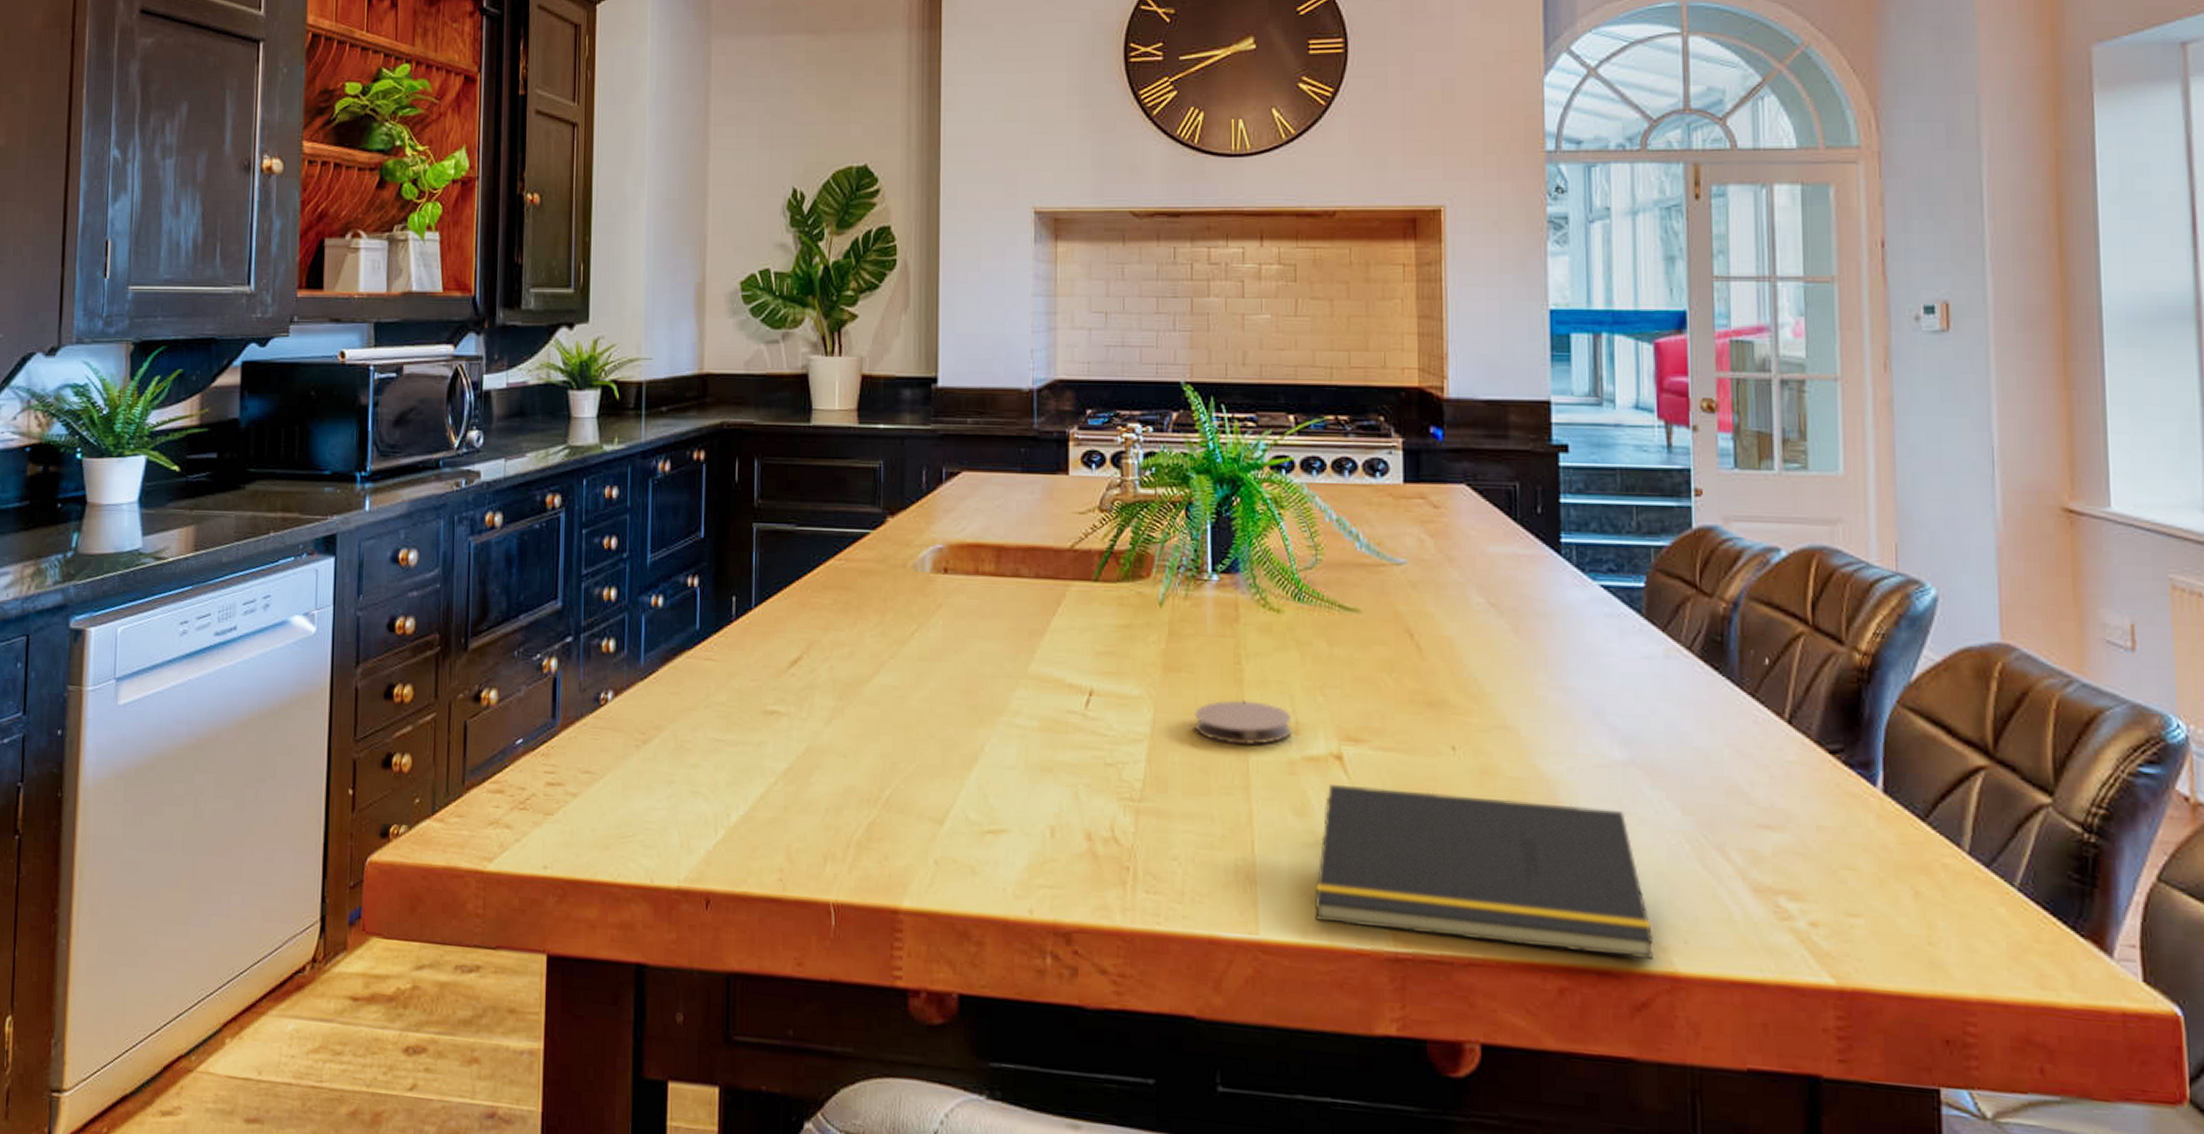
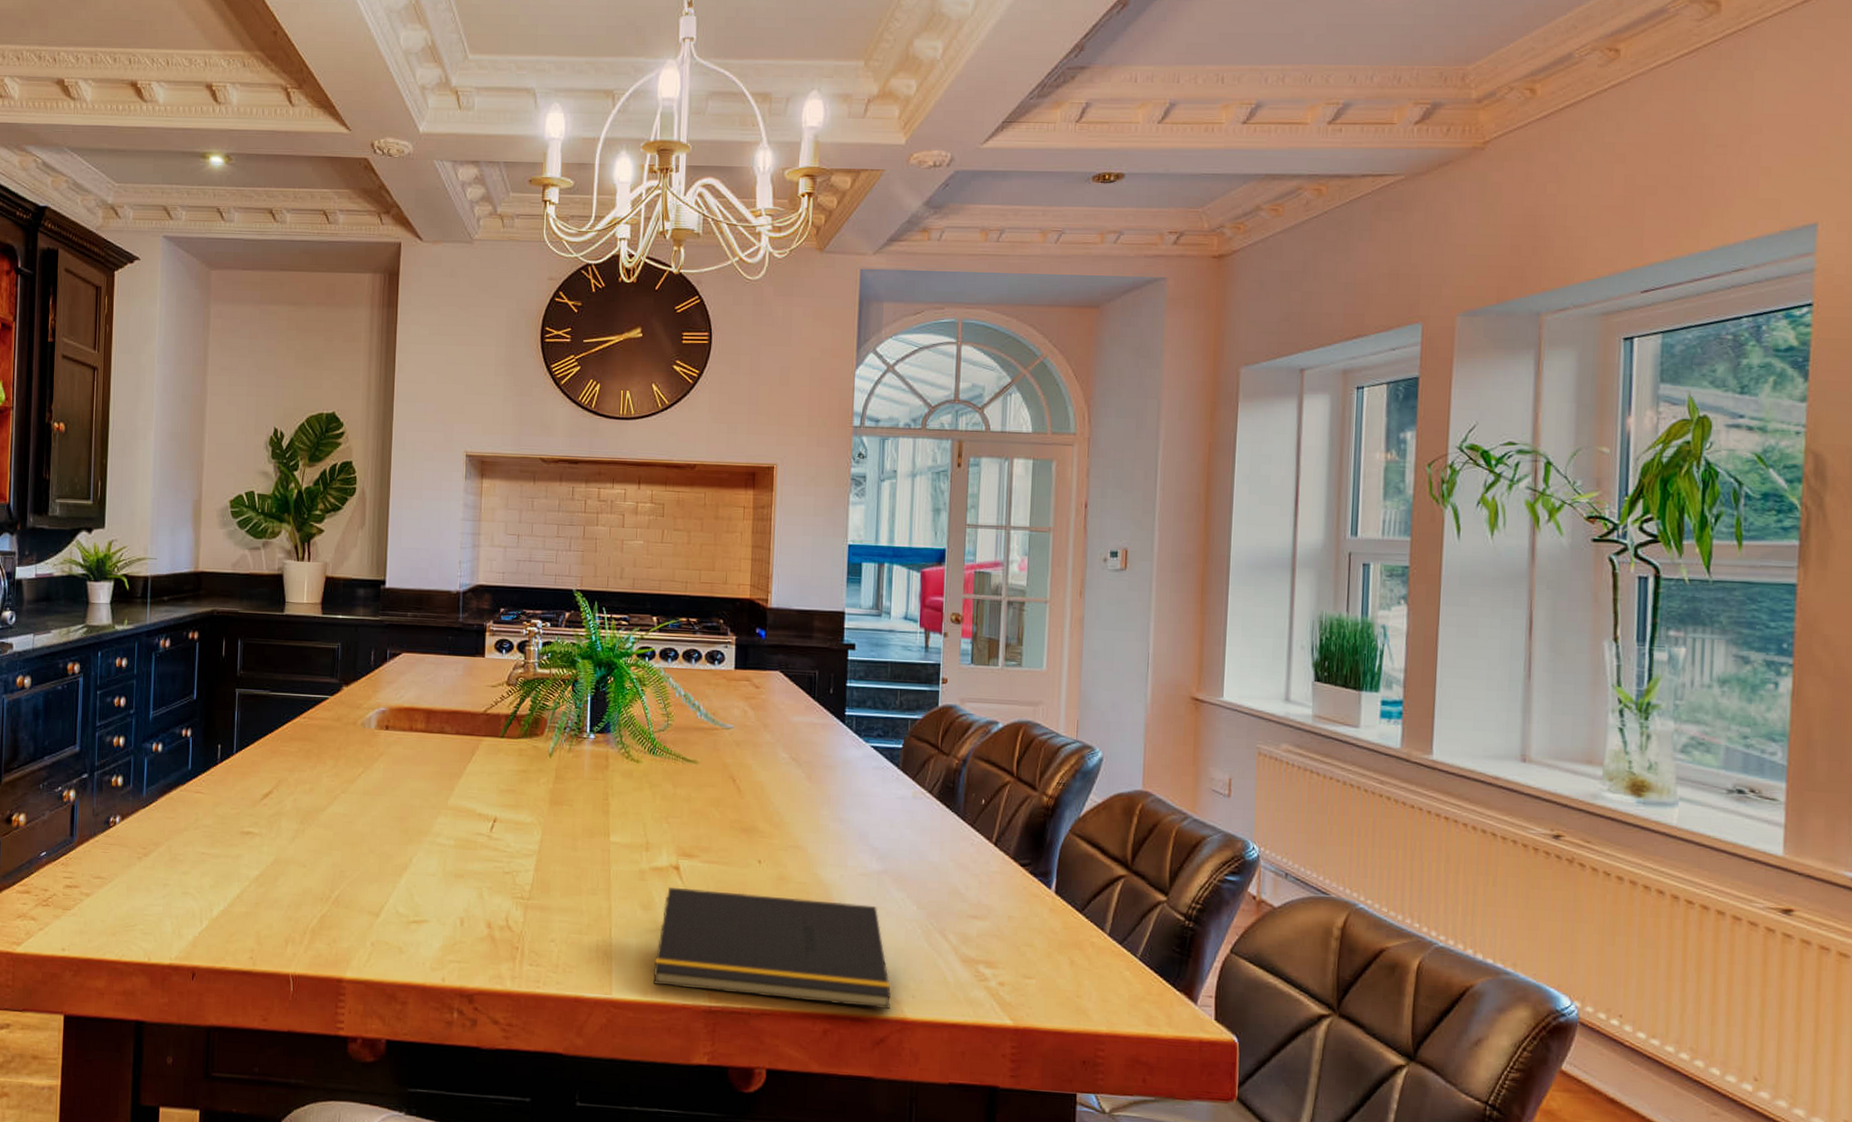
coaster: present [1194,700,1292,746] -> none [571,826,644,859]

